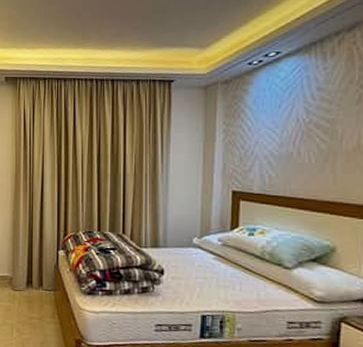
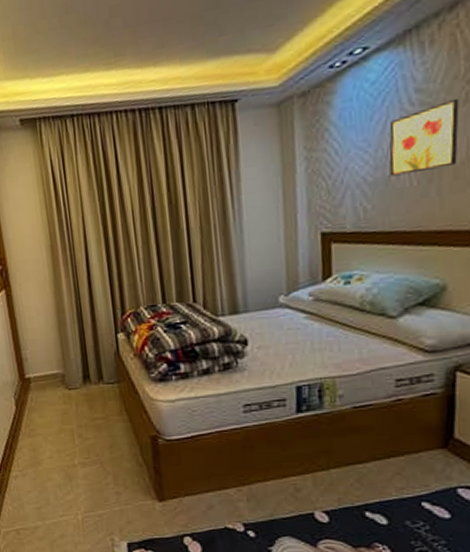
wall art: none [292,98,353,153] -> present [389,98,459,177]

